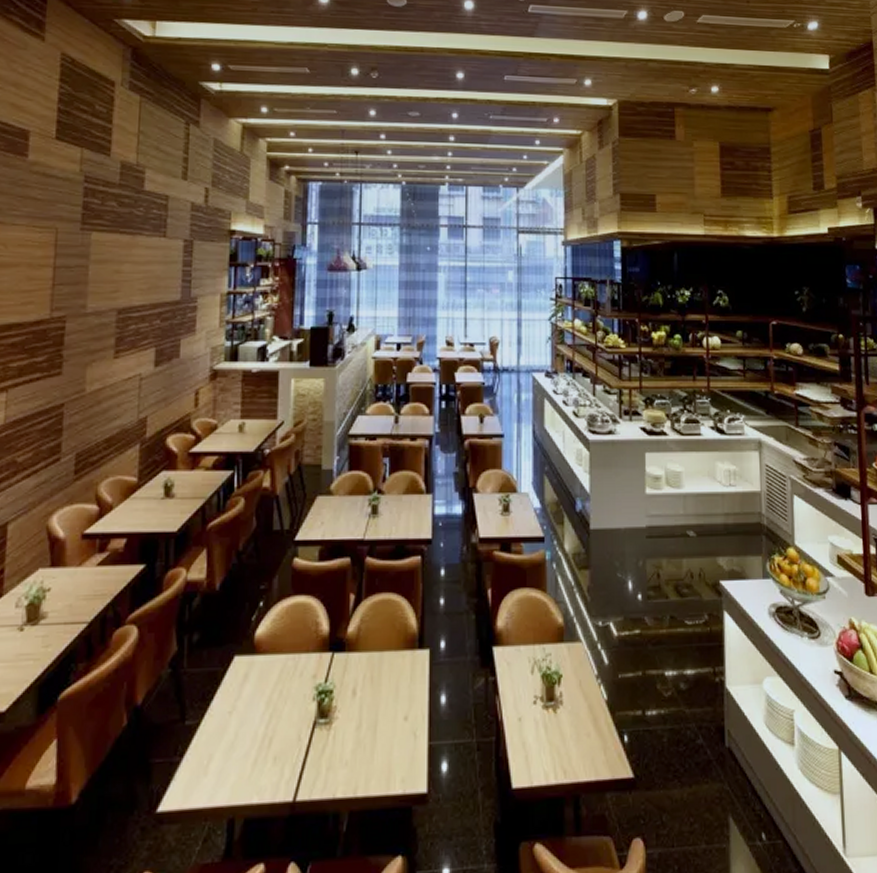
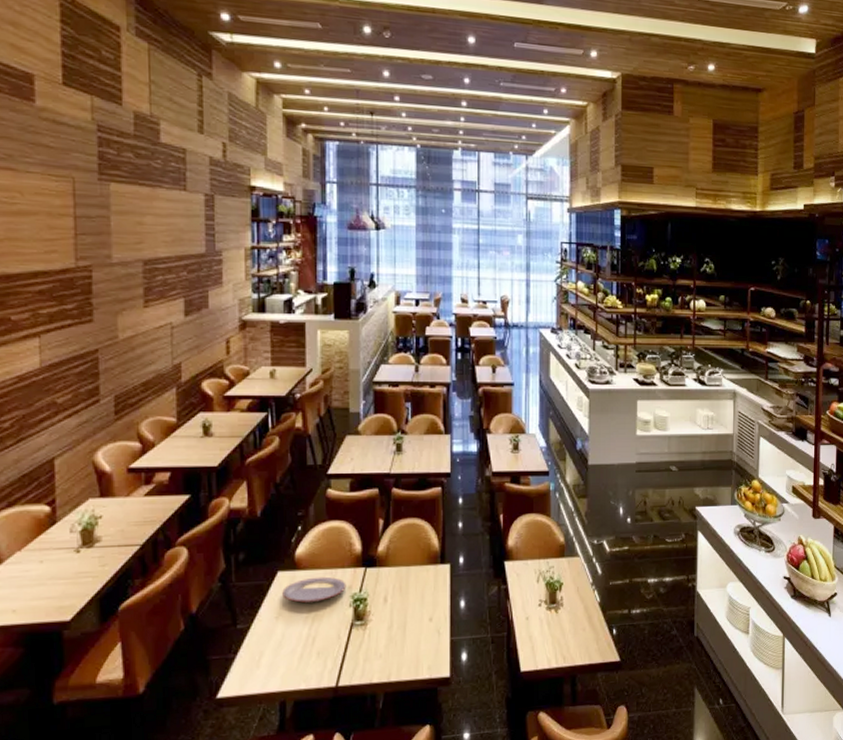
plate: none [238,663,310,694] -> present [282,576,346,603]

